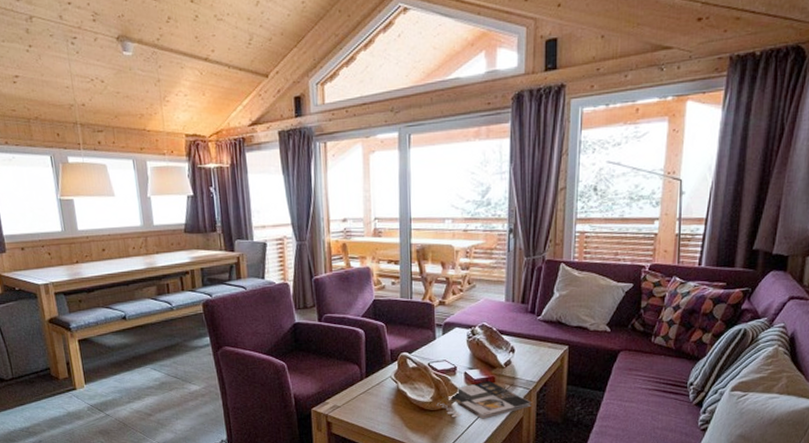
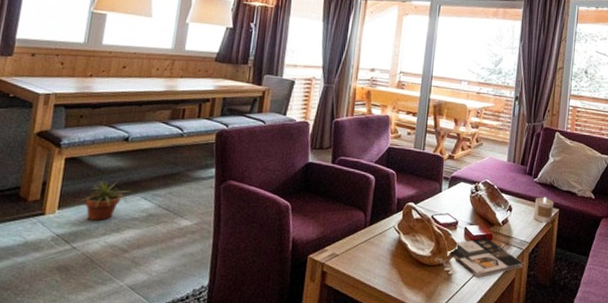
potted plant: none [97,356,141,391] -> present [75,181,132,220]
candle: none [539,335,562,362] -> present [533,197,554,223]

